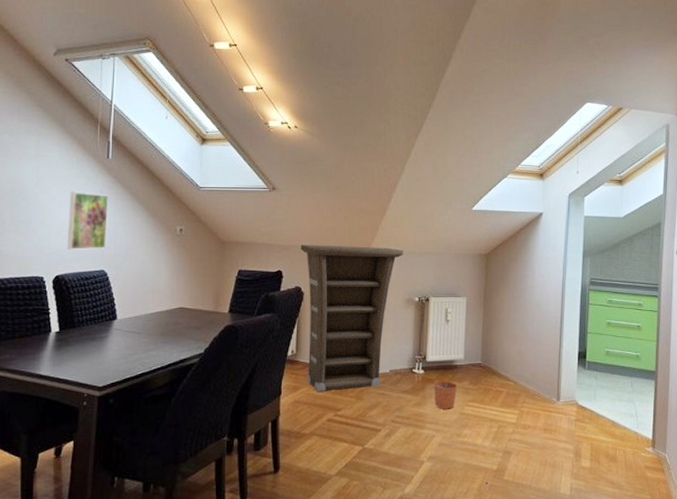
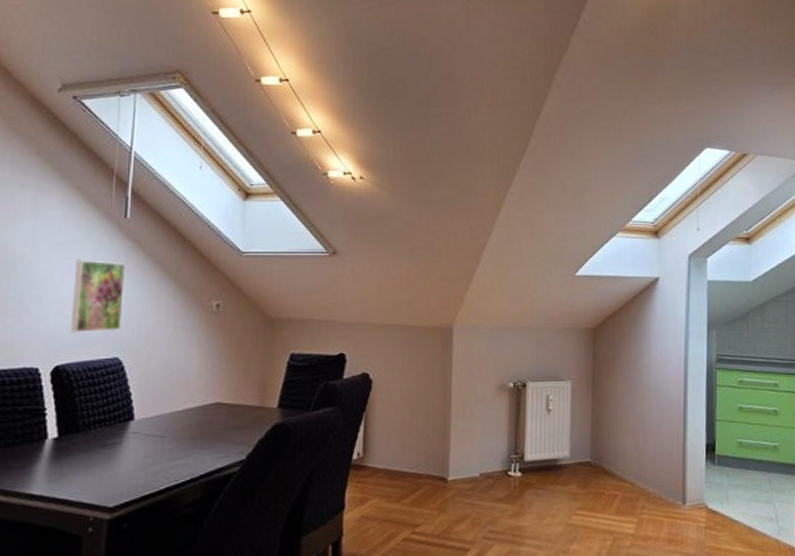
cabinet: present [300,245,404,392] -> none [367,320,495,504]
plant pot: present [434,375,458,409] -> none [534,477,563,520]

